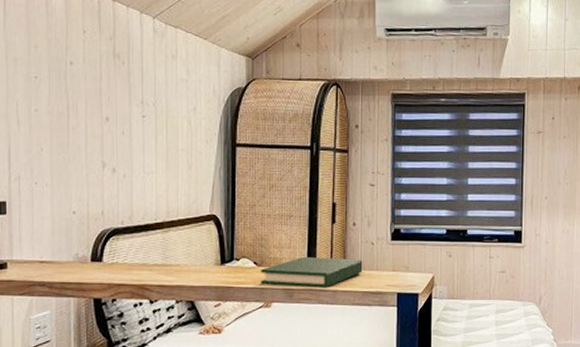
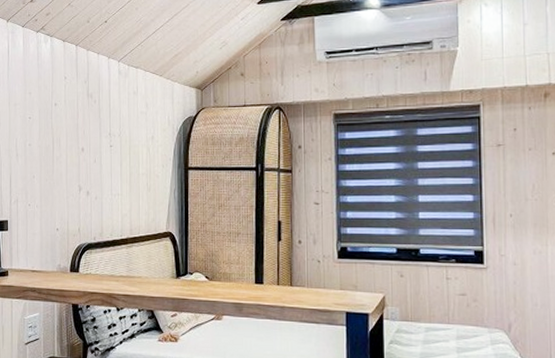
hardback book: present [261,256,363,288] -> none [212,272,310,304]

